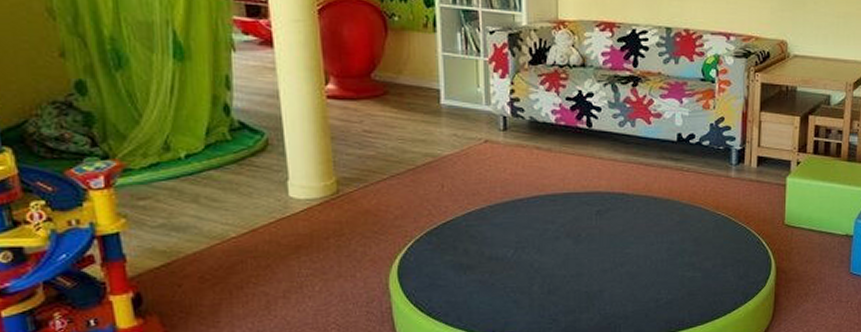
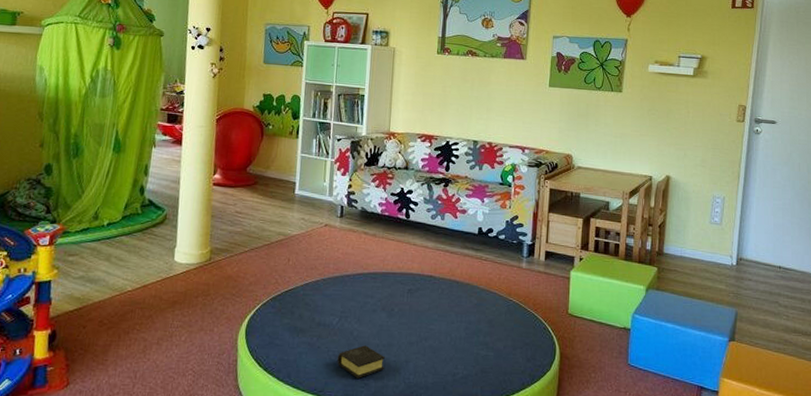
book: none [516,277,575,314] -> present [337,345,385,378]

